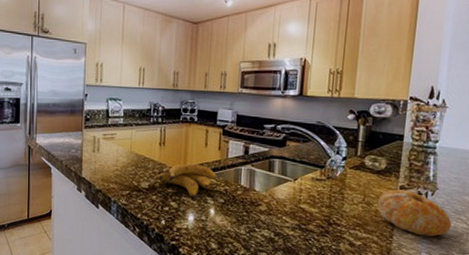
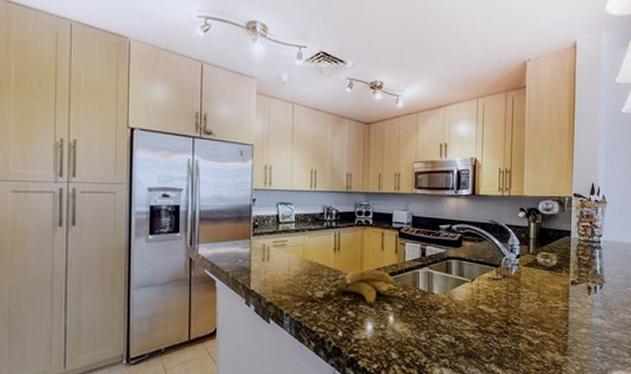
fruit: present [377,189,452,237] -> none [551,285,620,330]

